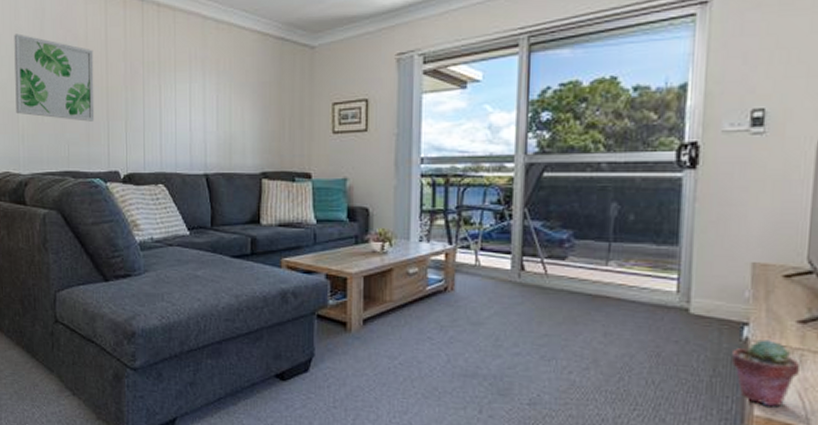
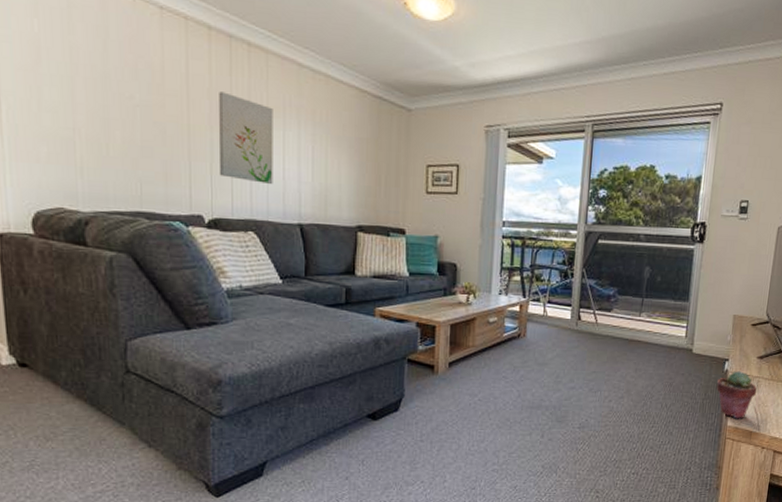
wall art: present [14,33,95,122] -> none [67,50,174,160]
wall art: none [132,53,181,138] -> present [219,91,273,185]

